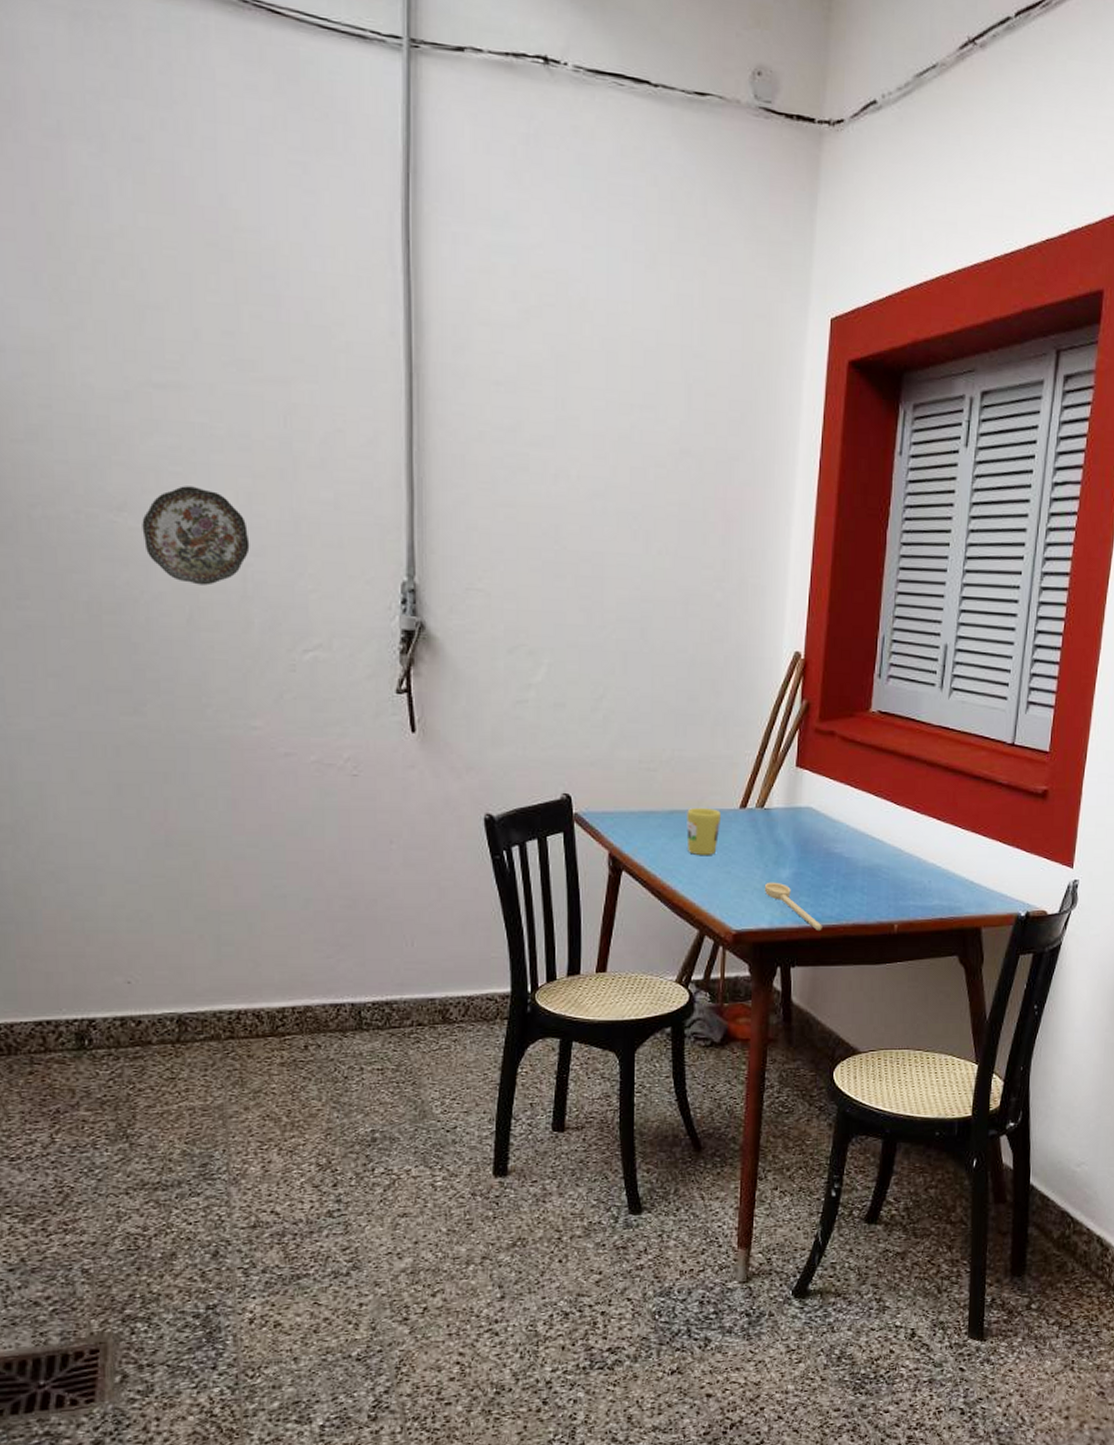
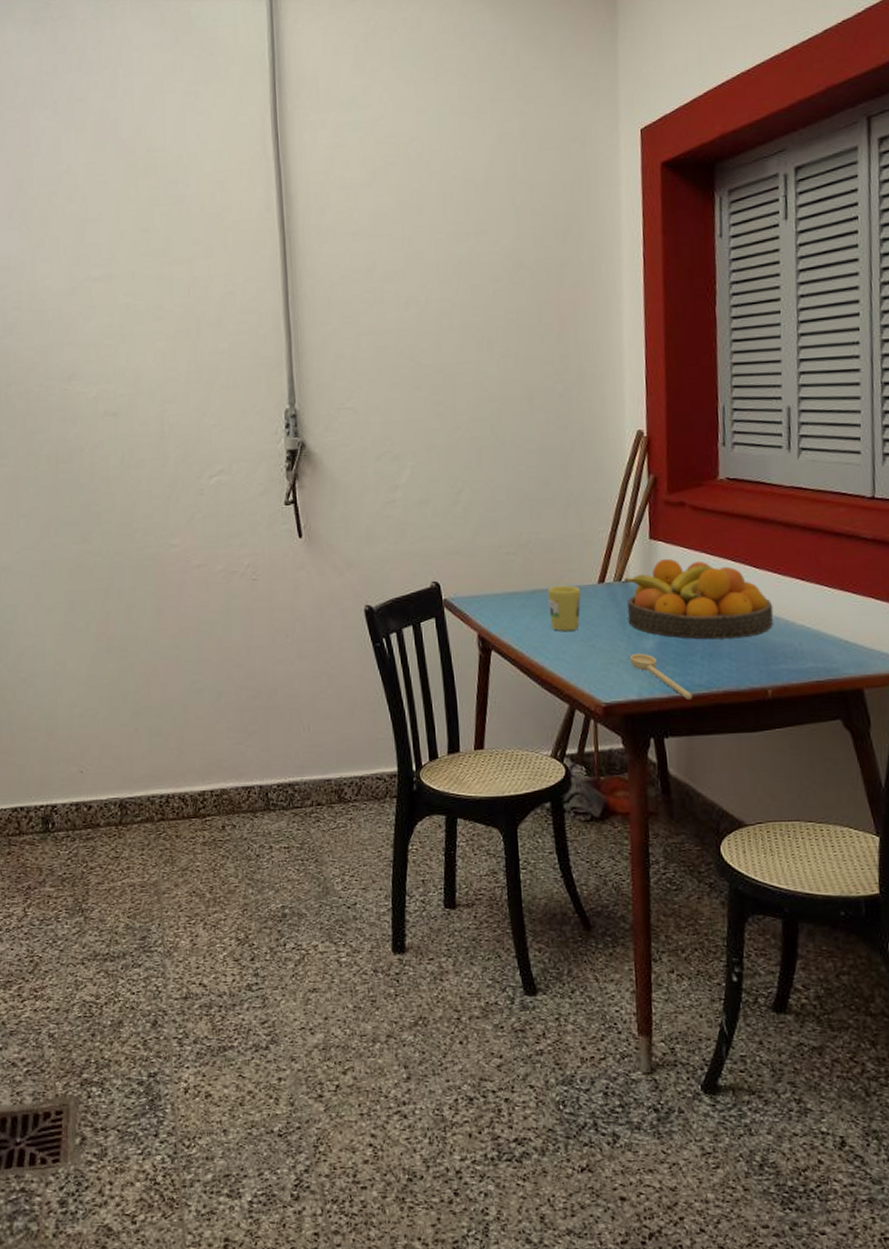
decorative plate: present [142,486,250,586] -> none [86,353,166,432]
fruit bowl: none [766,787,908,873] -> present [623,558,774,640]

